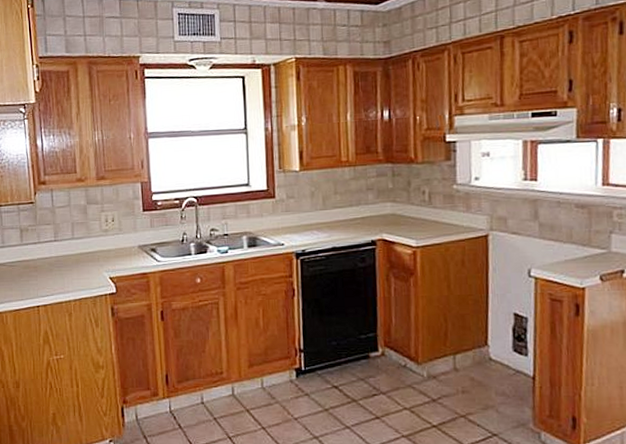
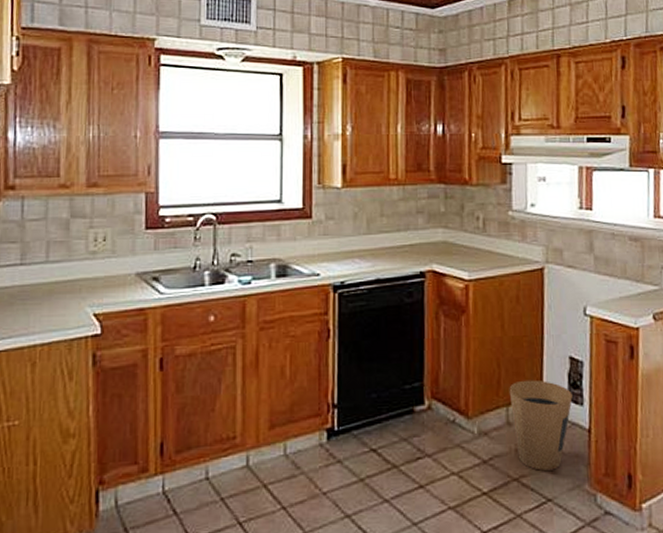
trash can: none [455,333,517,410] -> present [509,379,573,471]

